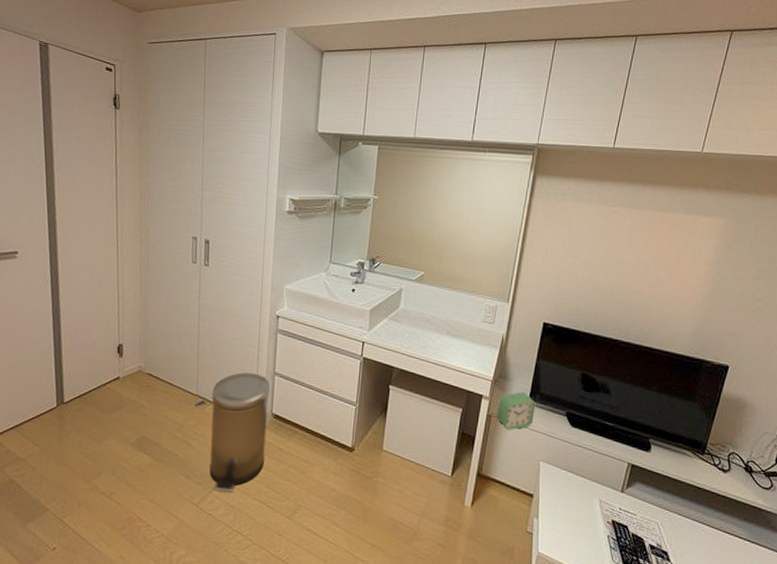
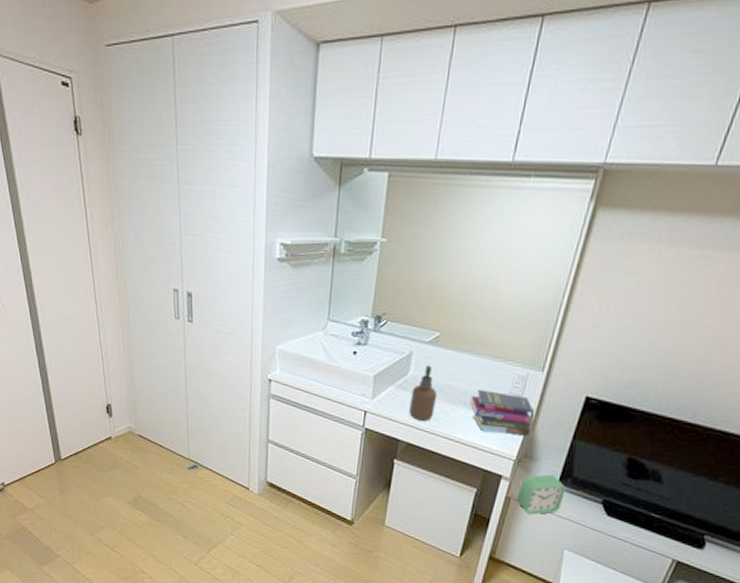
pedal bin: present [209,372,270,492] -> none [204,438,263,554]
soap dispenser: none [401,299,425,349] -> present [409,365,438,421]
books: none [452,320,504,359] -> present [470,390,534,437]

